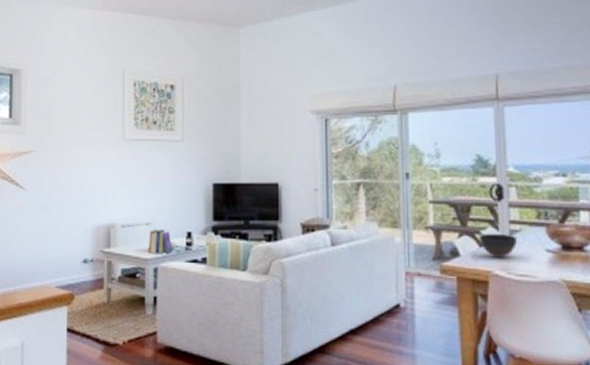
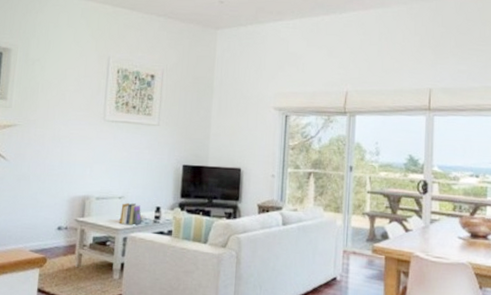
bowl: present [479,234,517,258] -> none [405,221,436,242]

